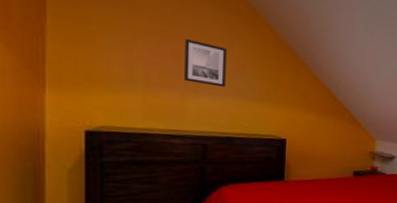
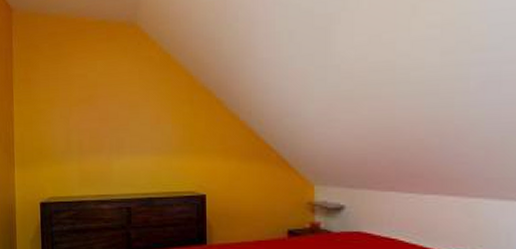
wall art: present [185,38,227,87] -> none [108,99,144,144]

